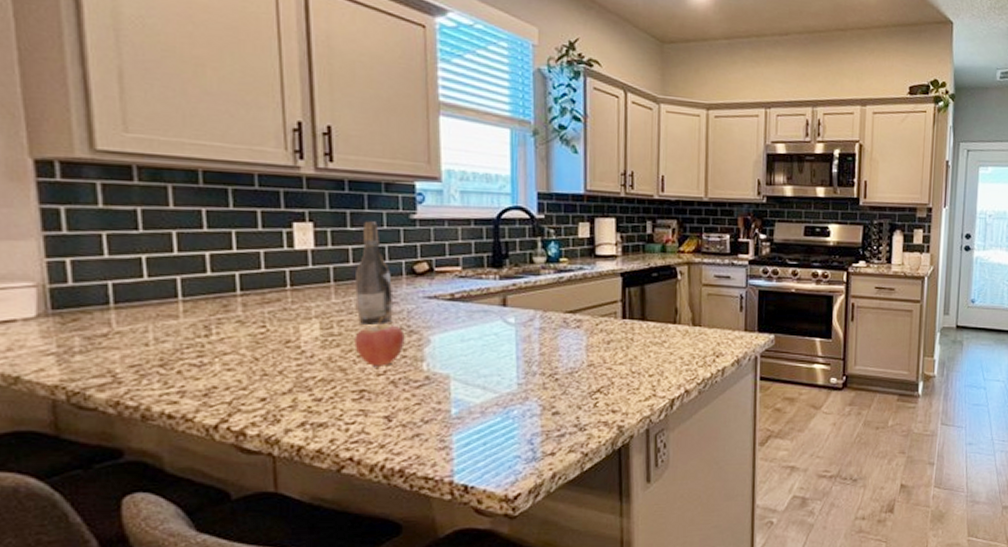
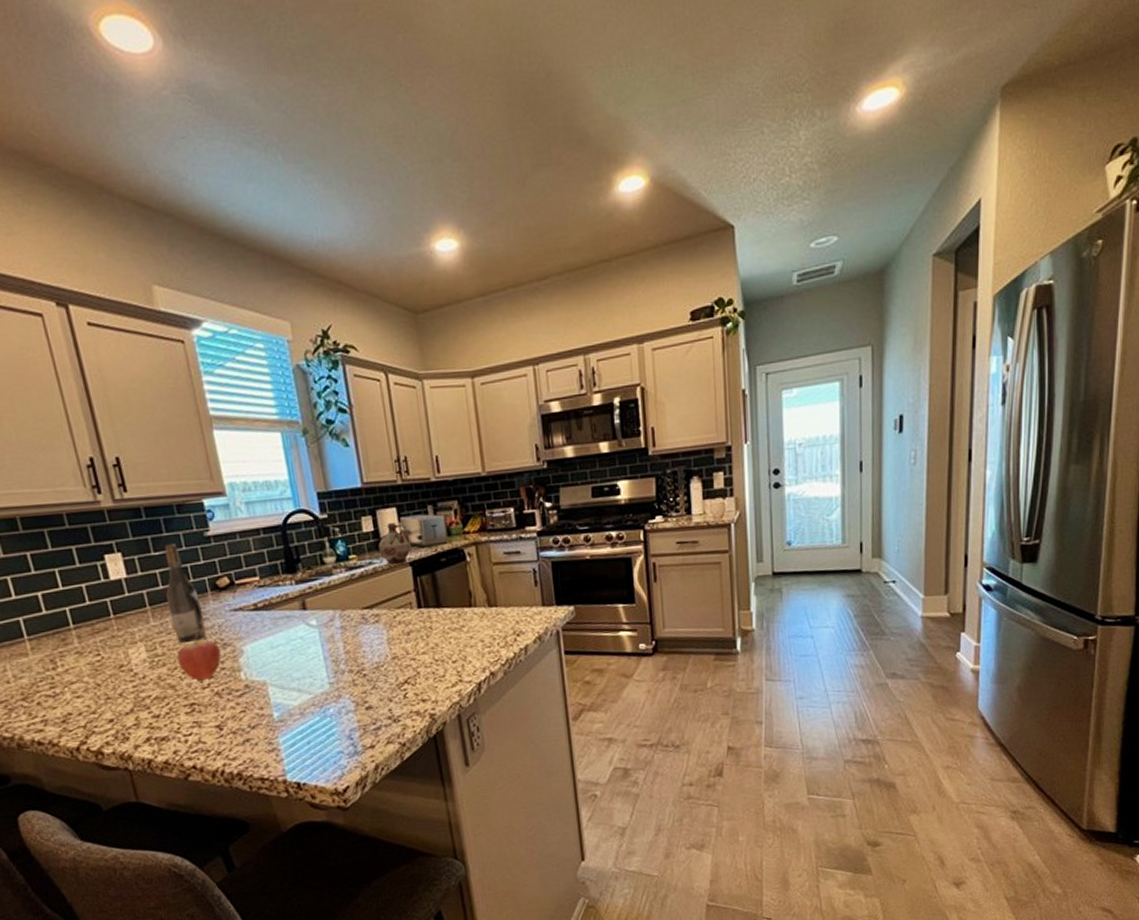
ceramic jug: none [592,232,625,273] -> present [378,523,411,564]
toaster: none [617,227,663,262] -> present [400,514,448,549]

